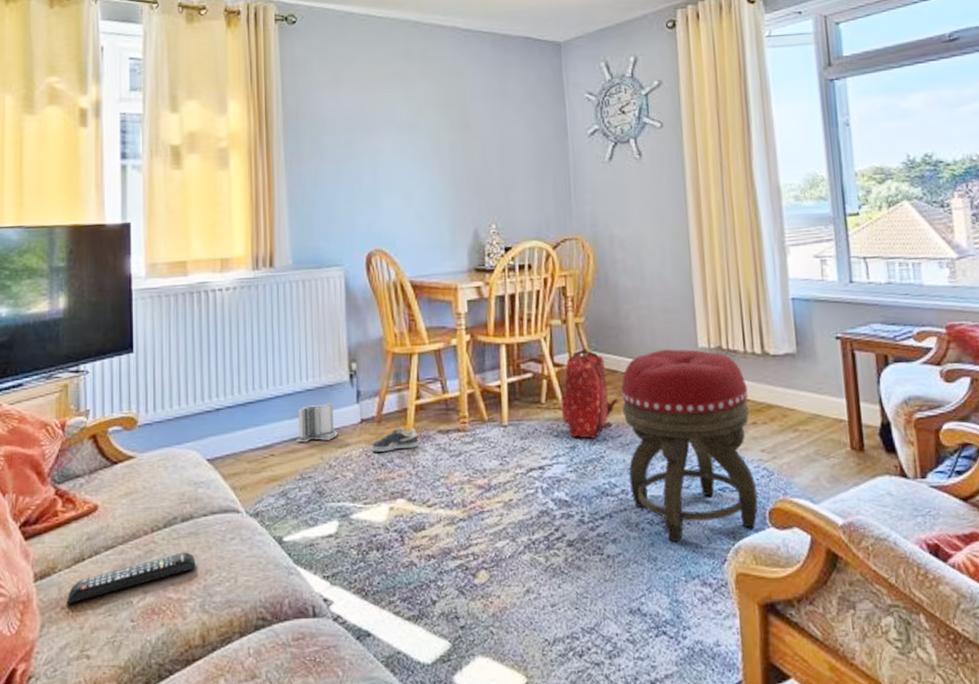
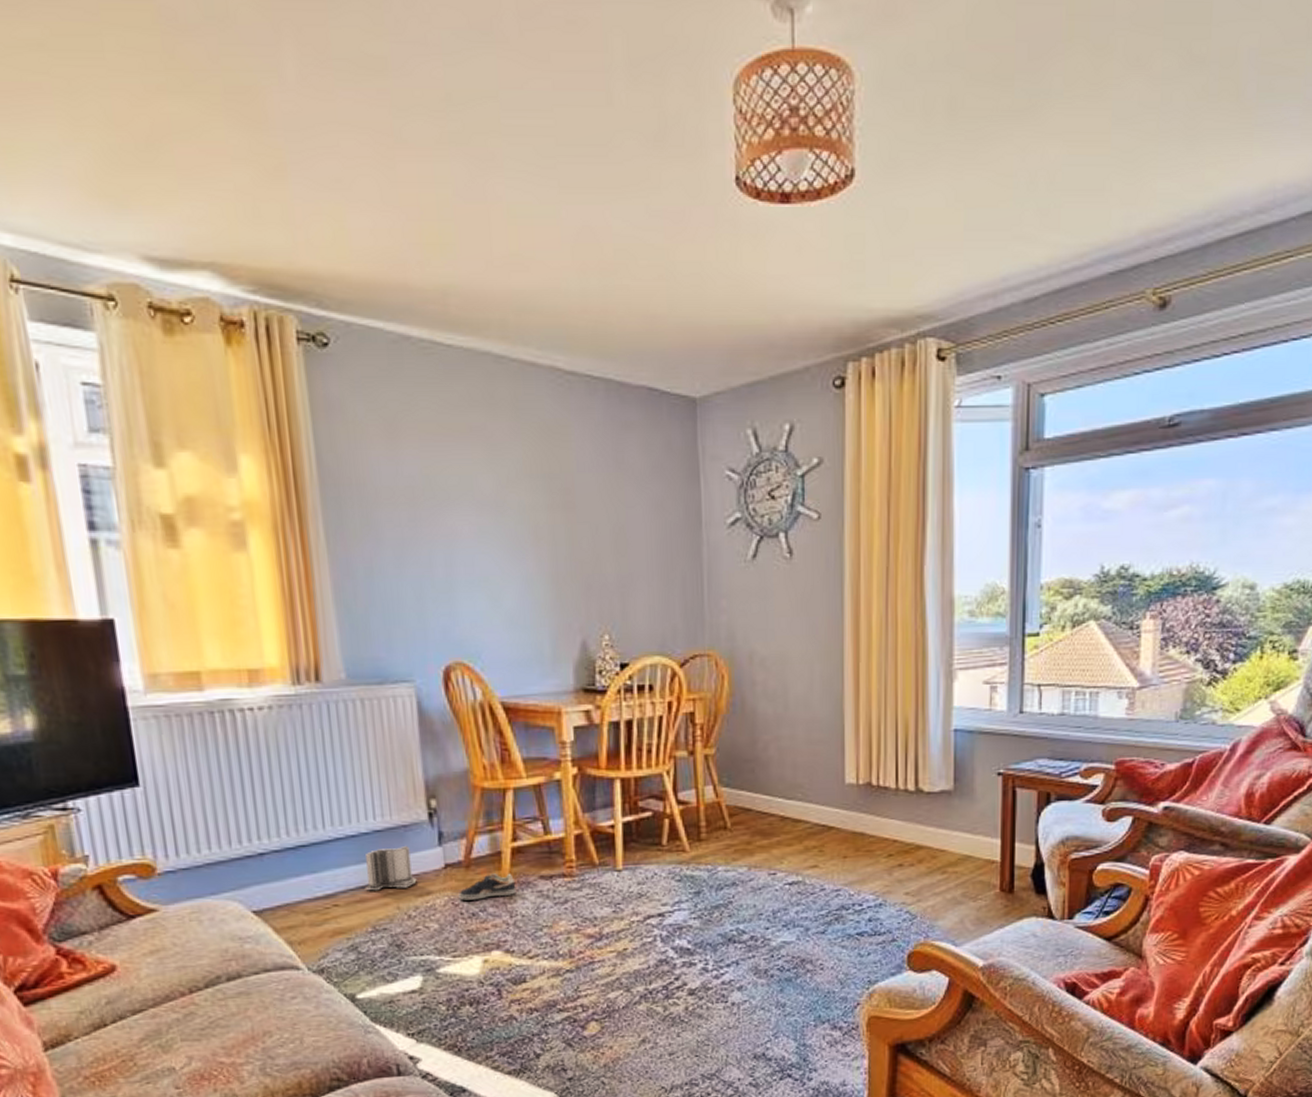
remote control: present [67,552,197,604] -> none [90,1013,252,1074]
backpack: present [561,348,618,439] -> none [685,784,751,883]
footstool: present [621,349,758,543] -> none [755,785,897,989]

